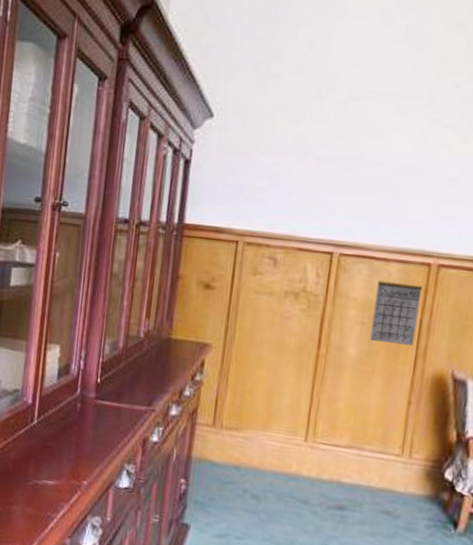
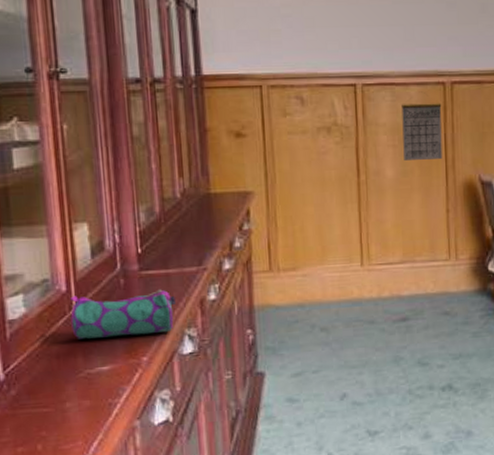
pencil case: none [29,410,122,463] -> present [70,289,176,339]

